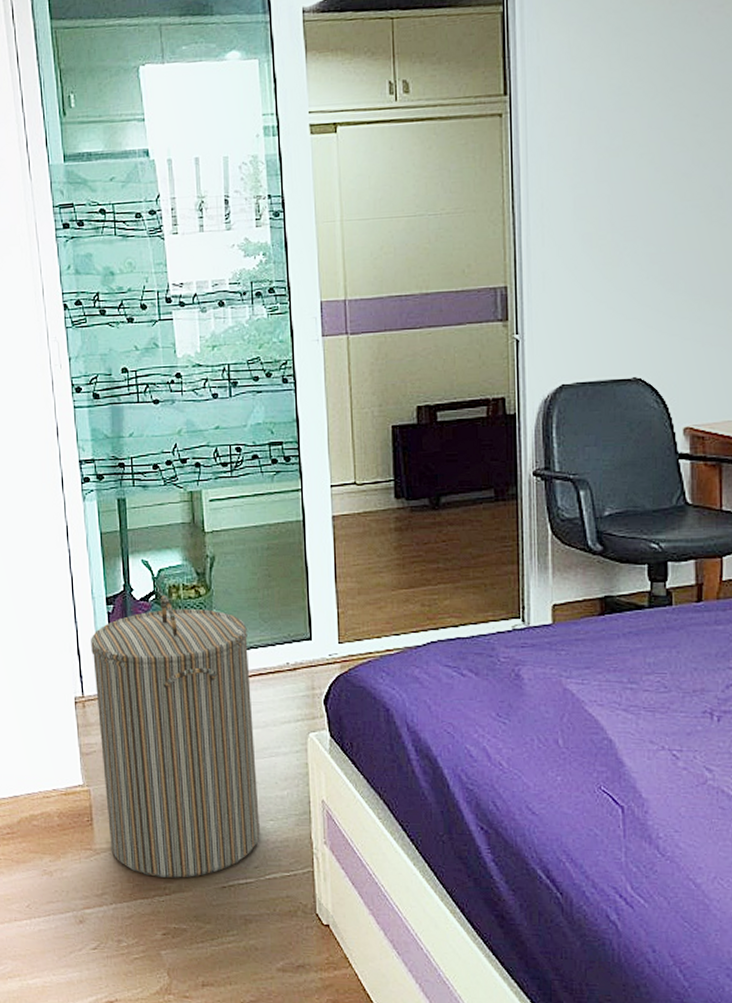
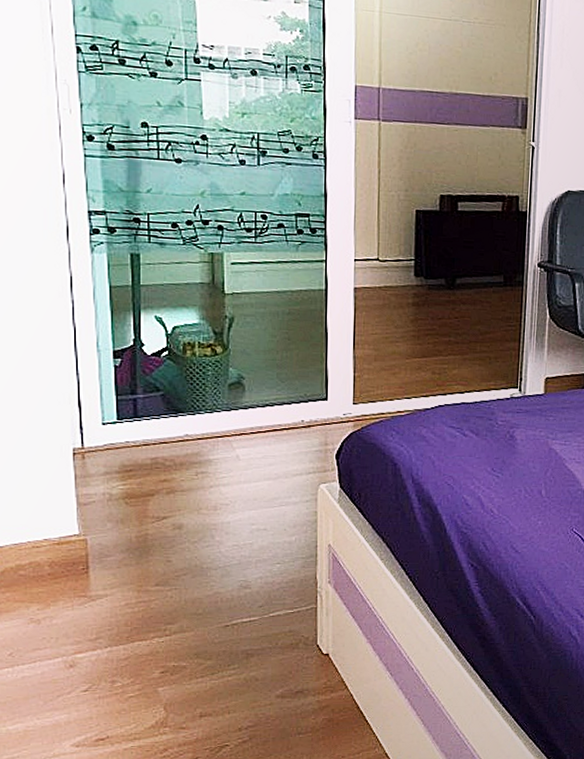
laundry hamper: present [91,595,260,878] -> none [94,351,267,620]

